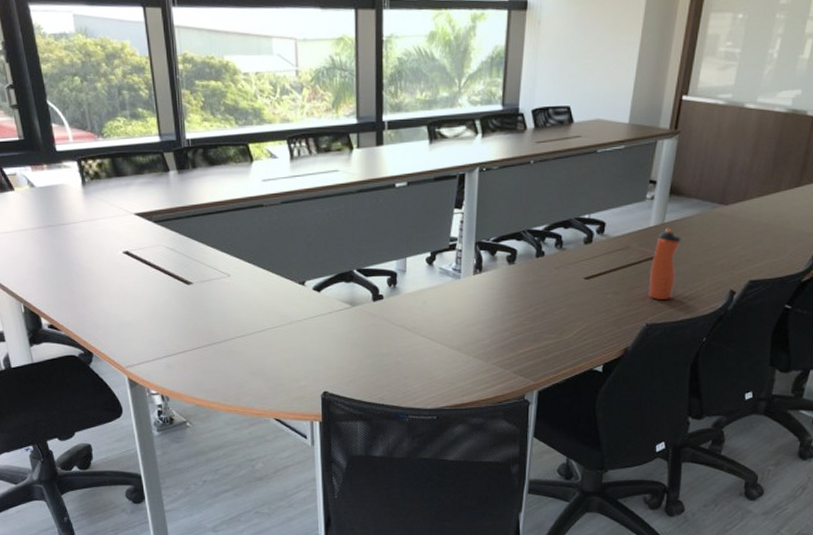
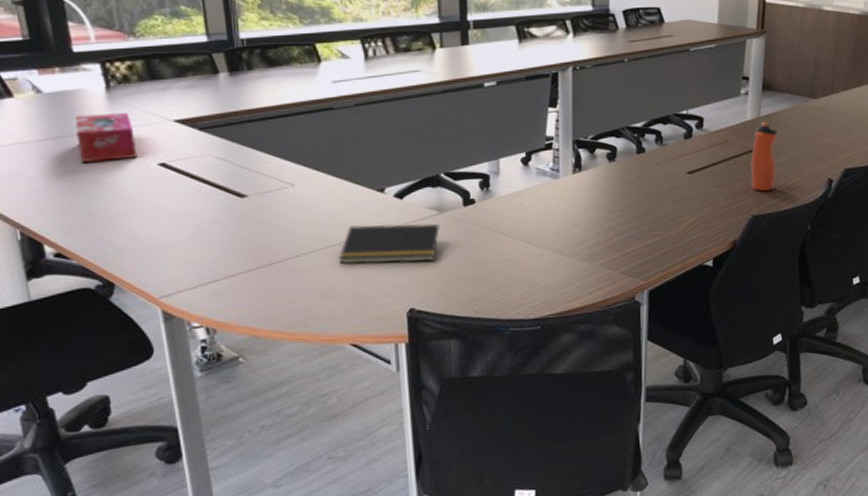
tissue box: none [60,206,107,248] -> present [76,113,138,162]
notepad: none [266,314,351,350] -> present [339,223,439,264]

